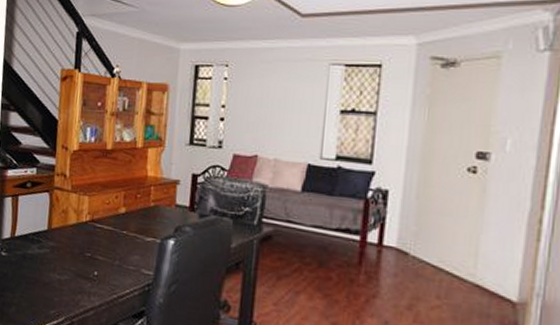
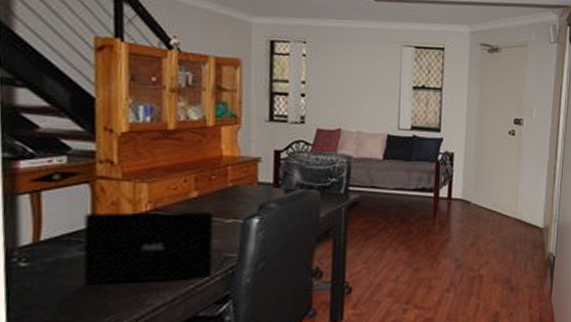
laptop: none [39,218,145,291] -> present [83,212,226,284]

